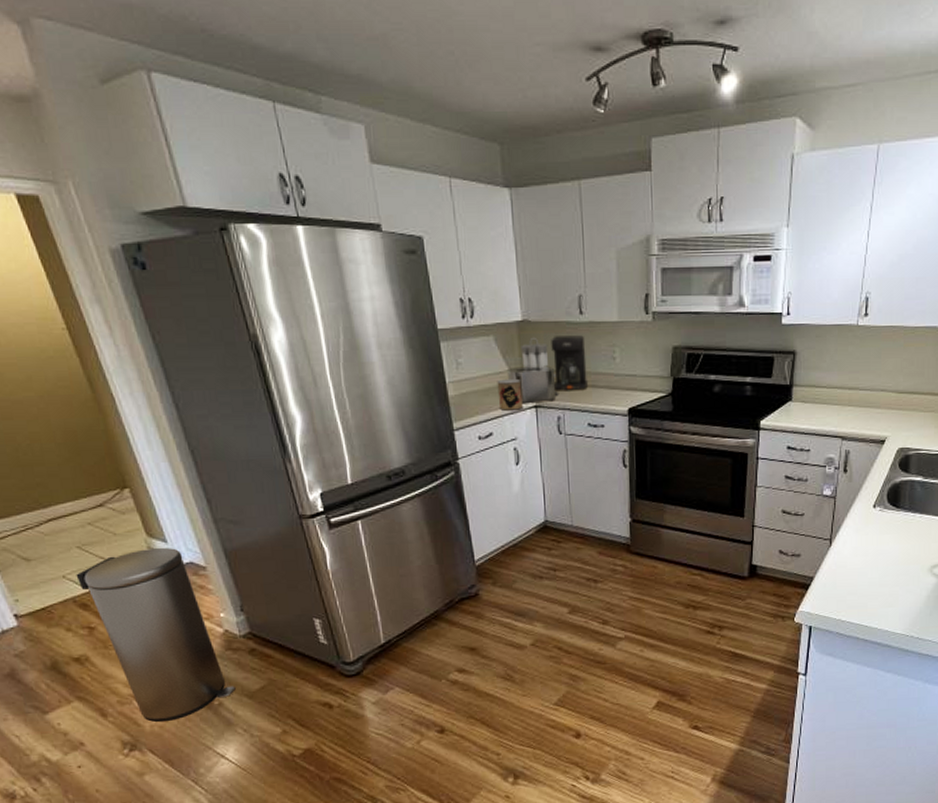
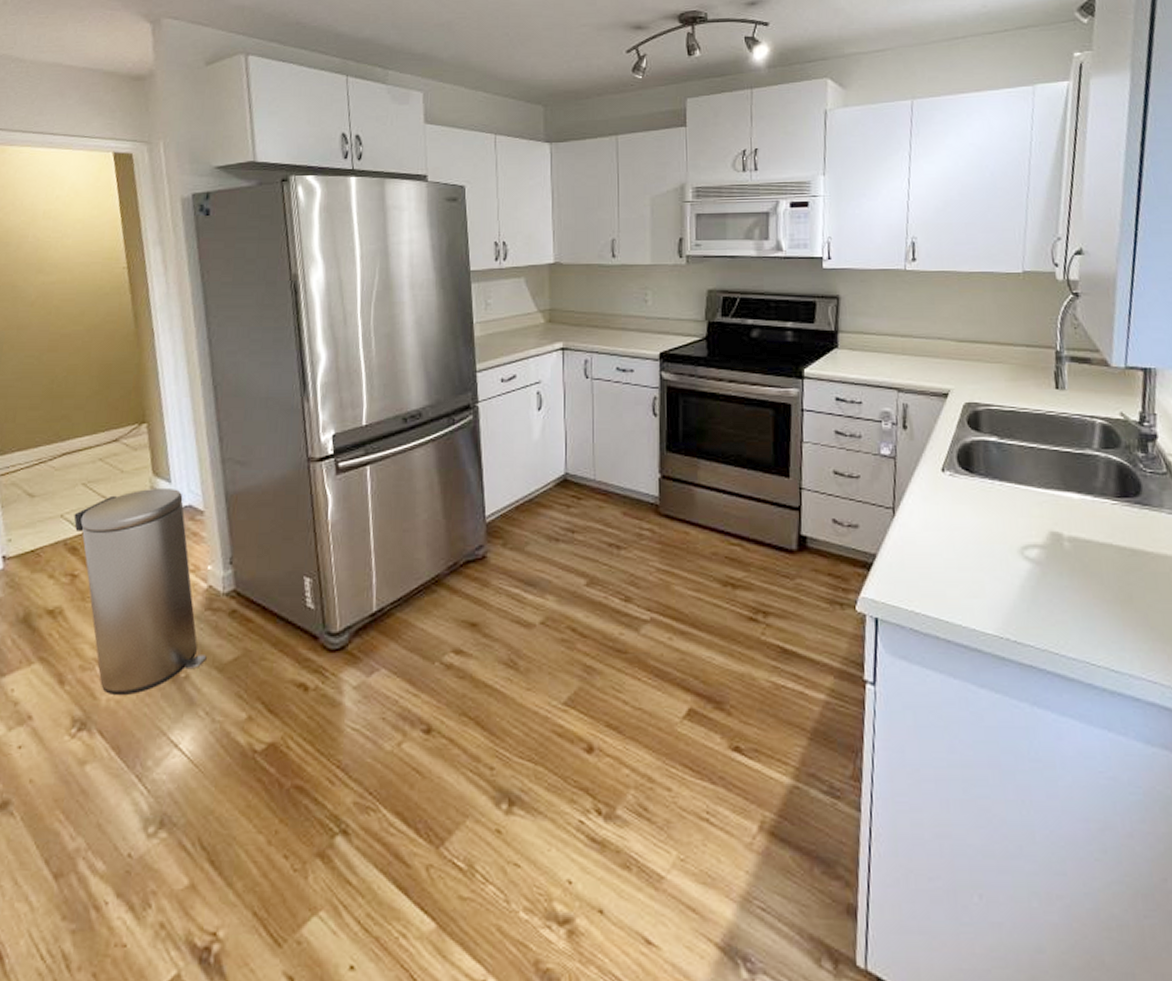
tin can: present [497,378,523,411] -> none [524,320,549,352]
toaster: present [506,366,558,404] -> none [535,307,586,346]
spice rack: present [521,338,549,368] -> none [551,280,579,309]
coffee maker: present [551,335,589,392] -> none [582,278,619,334]

